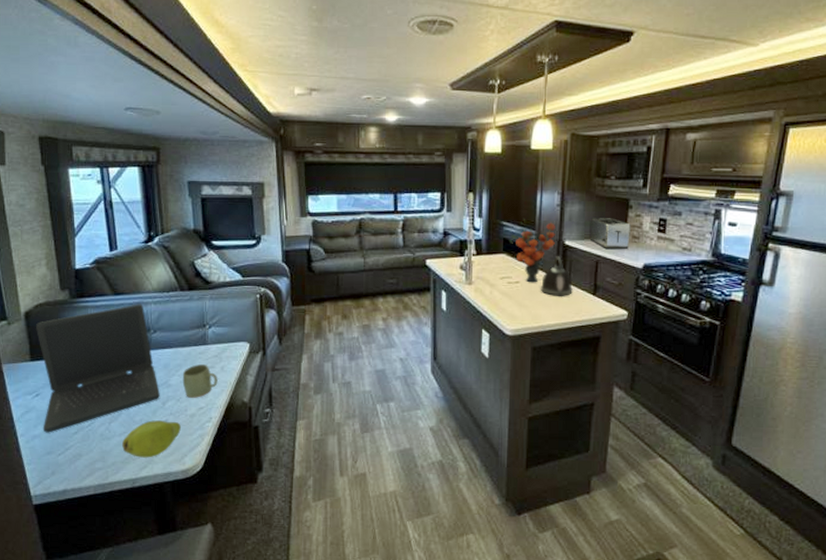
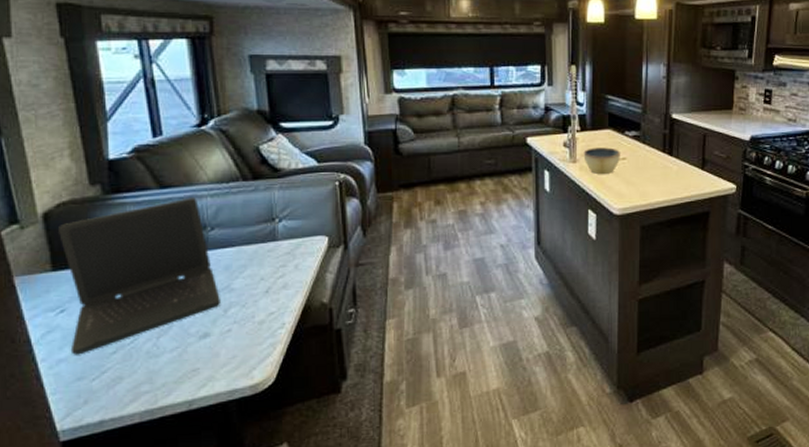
fruit: present [122,420,181,458] -> none [174,330,247,375]
mug: present [182,364,218,398] -> none [247,264,291,302]
bowl: none [478,271,515,296] -> present [583,147,621,174]
bouquet: present [509,219,555,283] -> none [615,92,662,159]
kettle: present [540,256,573,298] -> none [647,130,681,173]
toaster: present [591,218,631,250] -> none [698,90,737,122]

